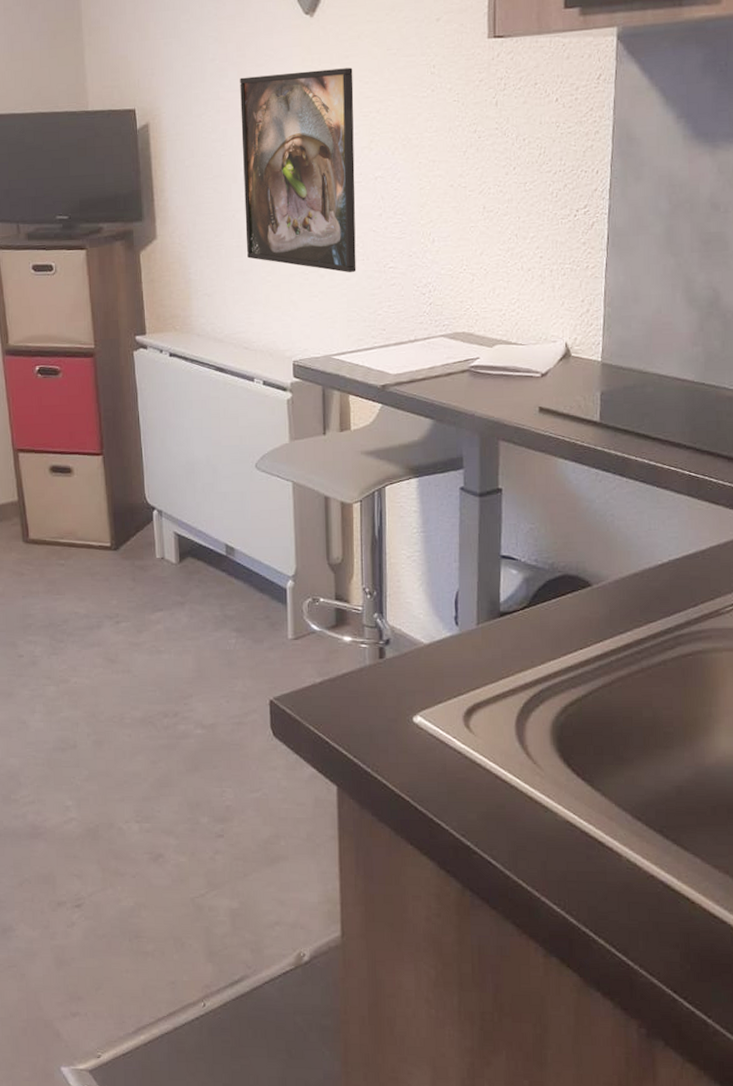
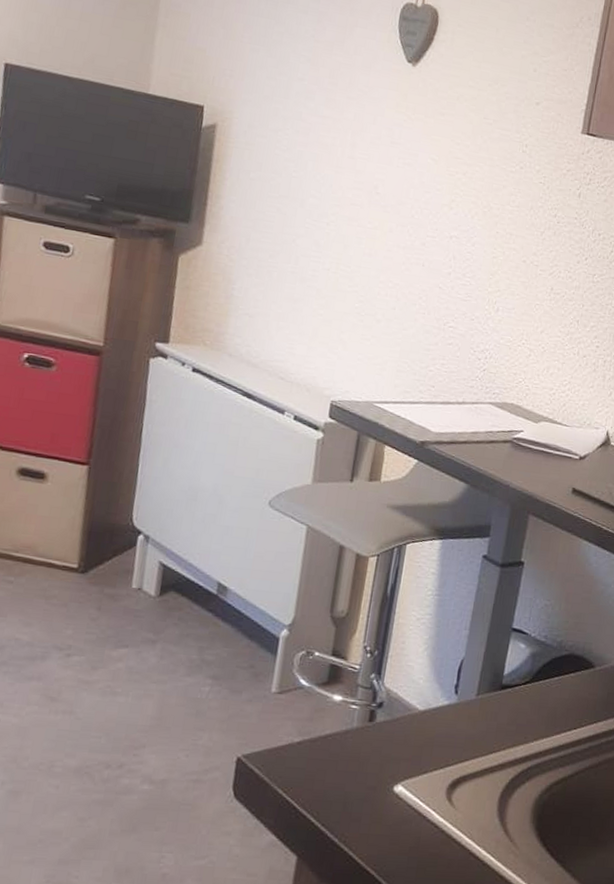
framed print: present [240,68,356,273] -> none [301,104,447,324]

